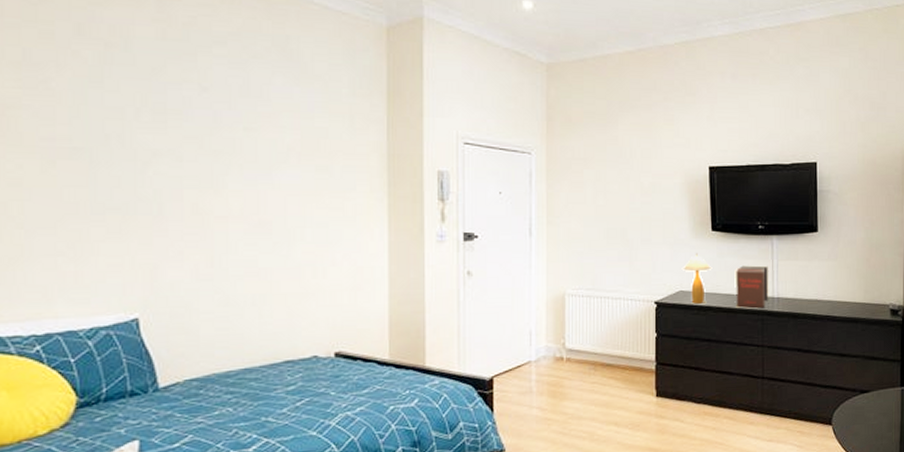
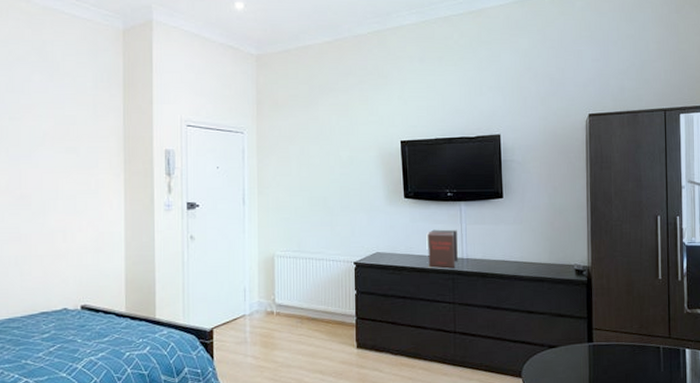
table lamp: present [683,252,711,304] -> none [379,218,404,264]

